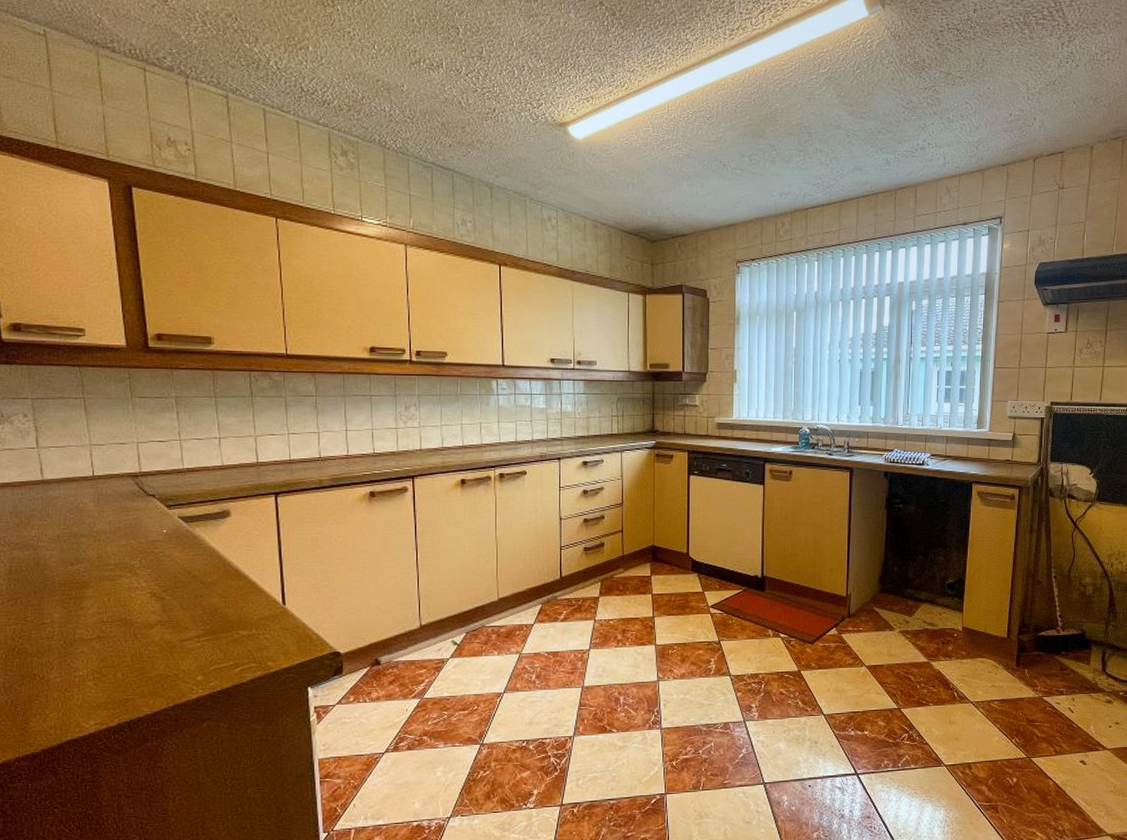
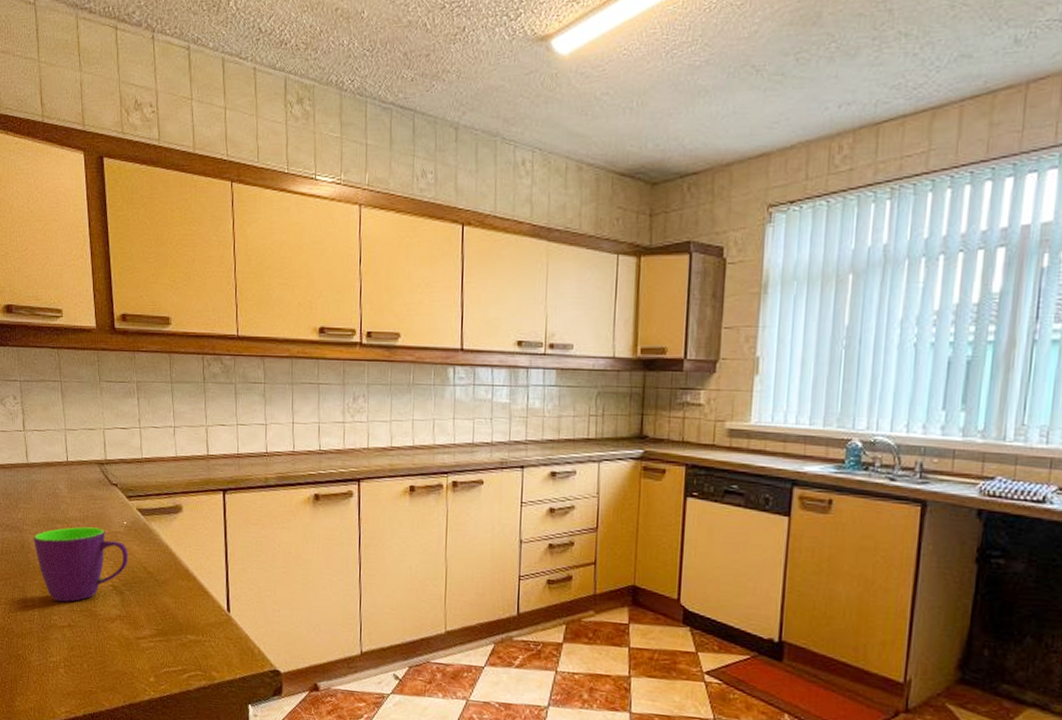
mug: none [51,538,170,615] -> present [33,526,129,603]

